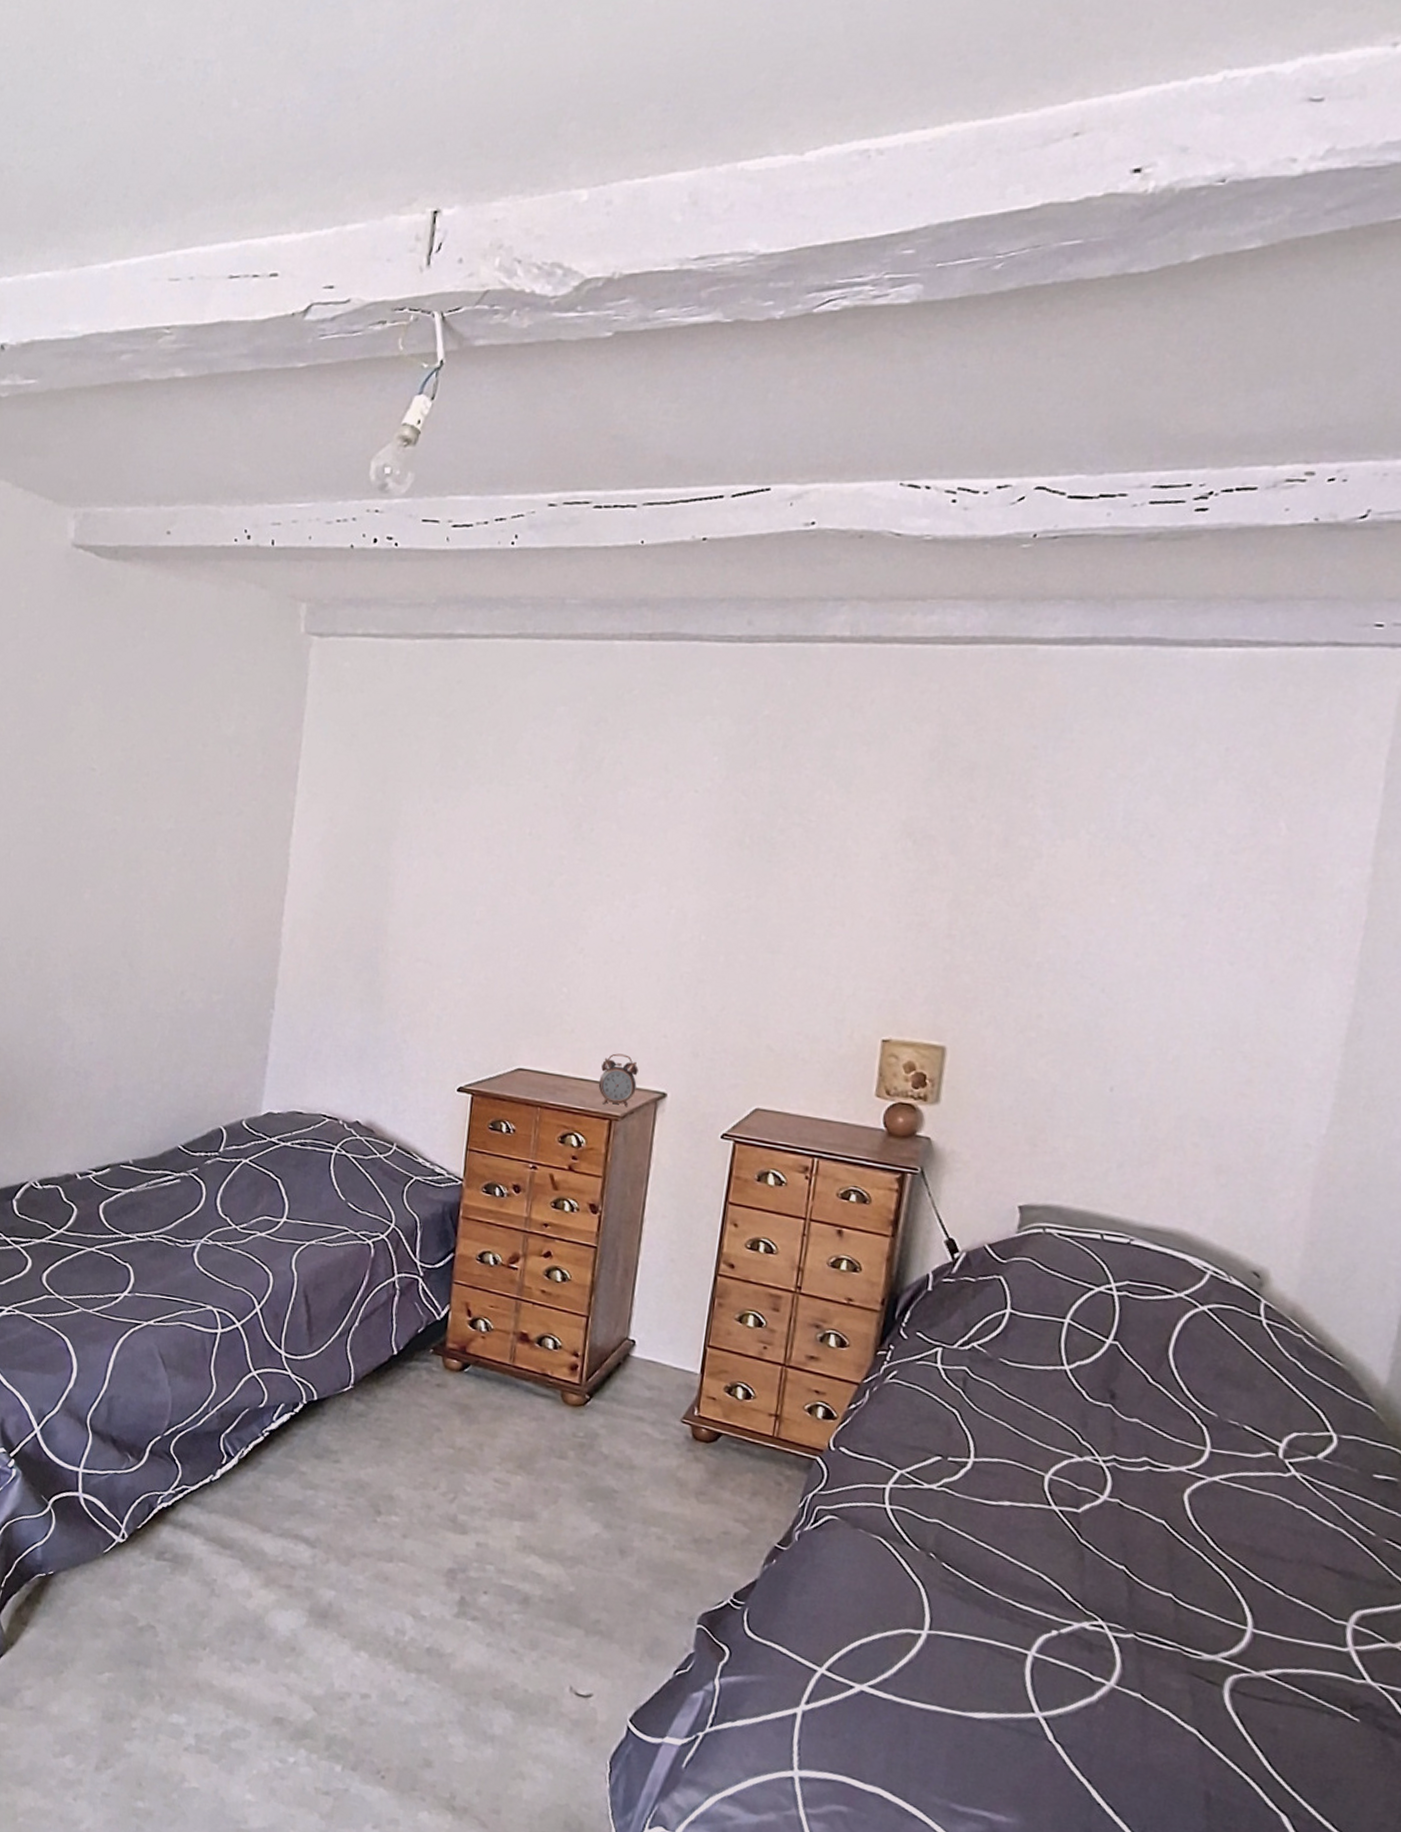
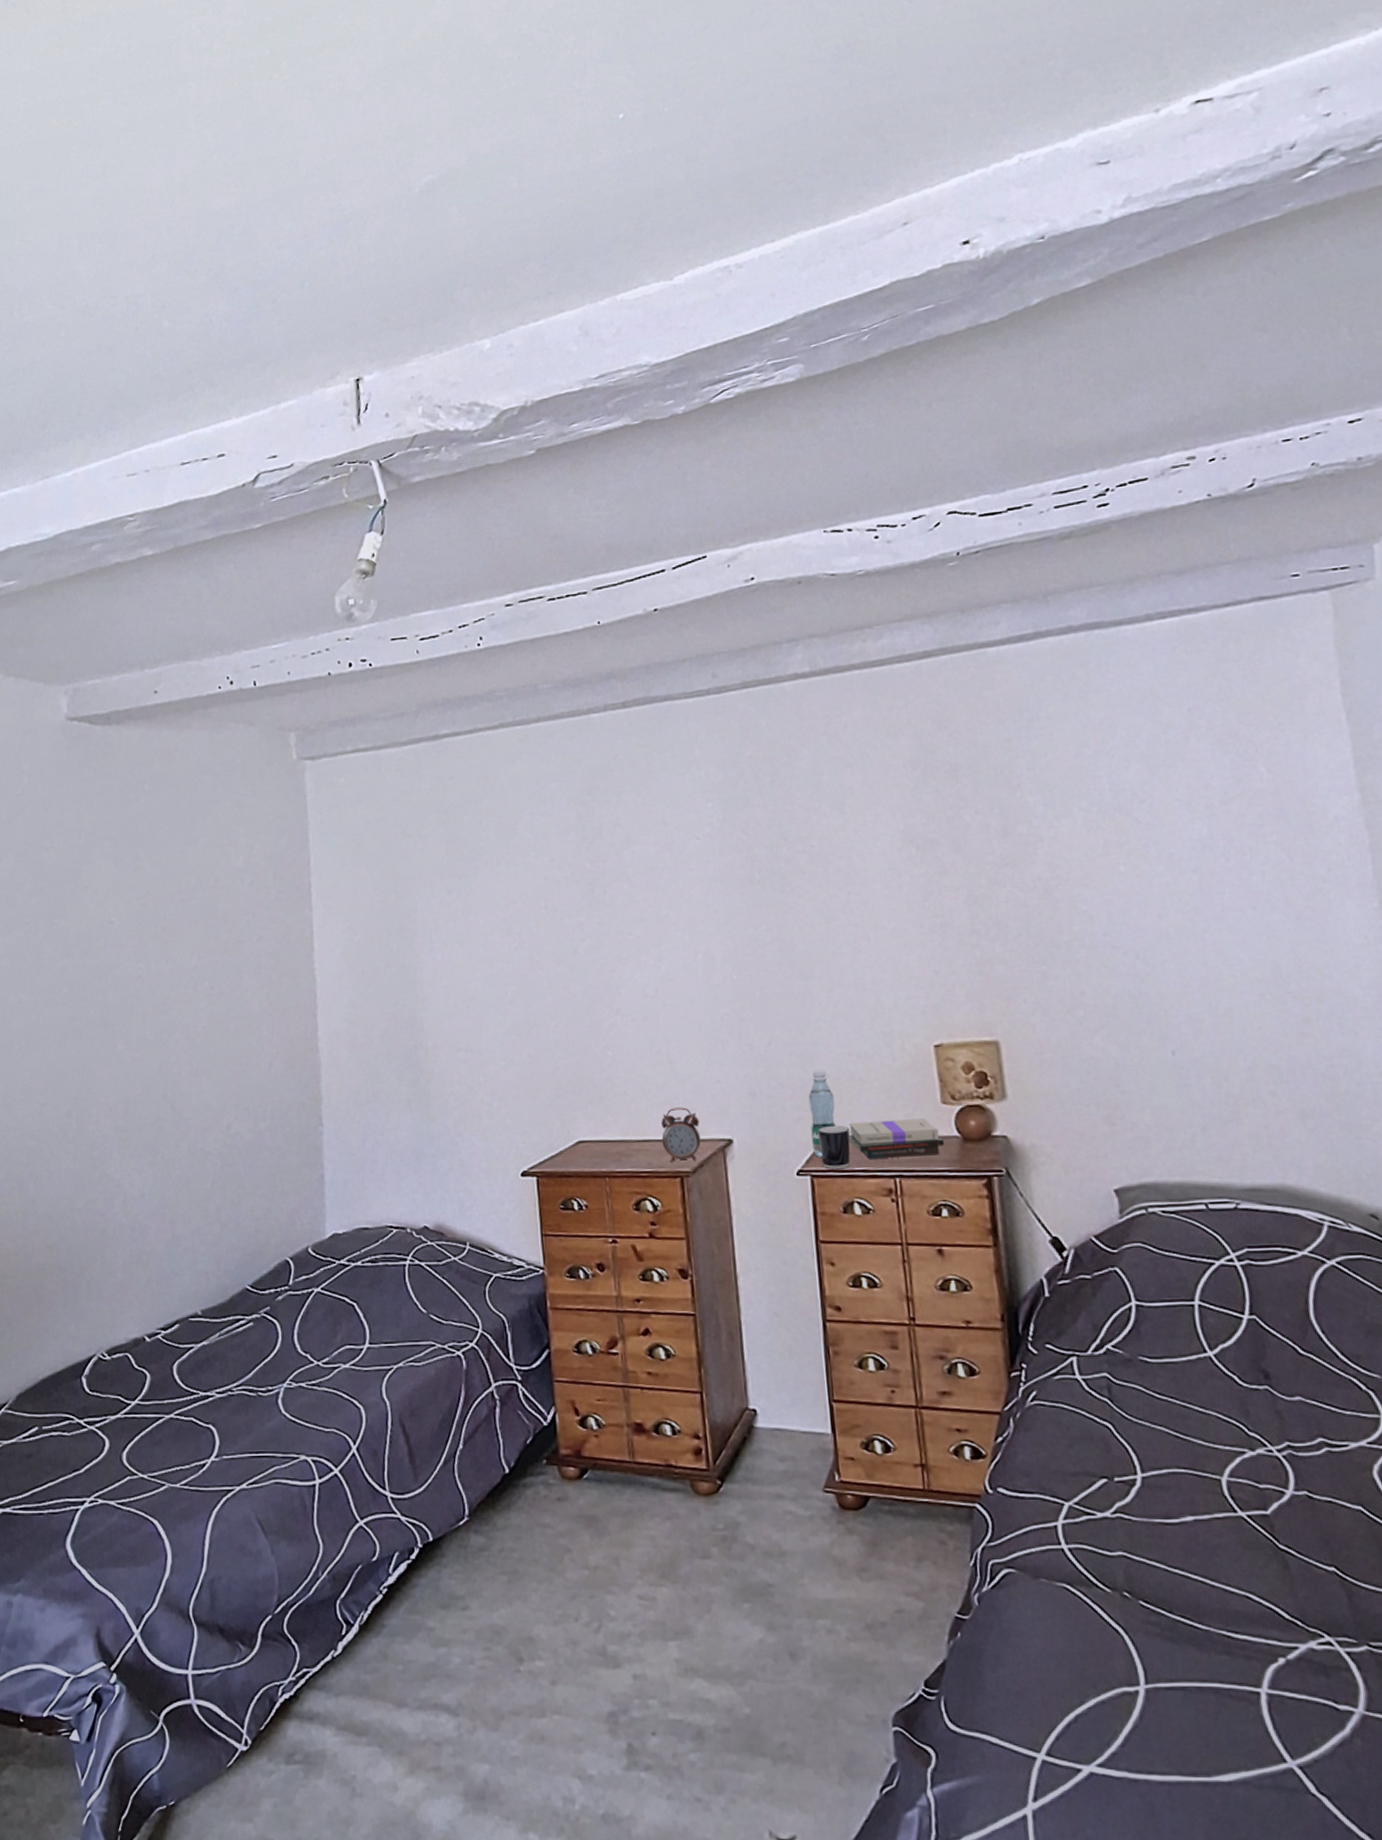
bottle: none [741,1042,774,1127] -> present [808,1069,835,1159]
mug: none [747,1097,782,1140] -> present [817,1125,851,1170]
books: none [777,1098,870,1144] -> present [848,1118,945,1159]

